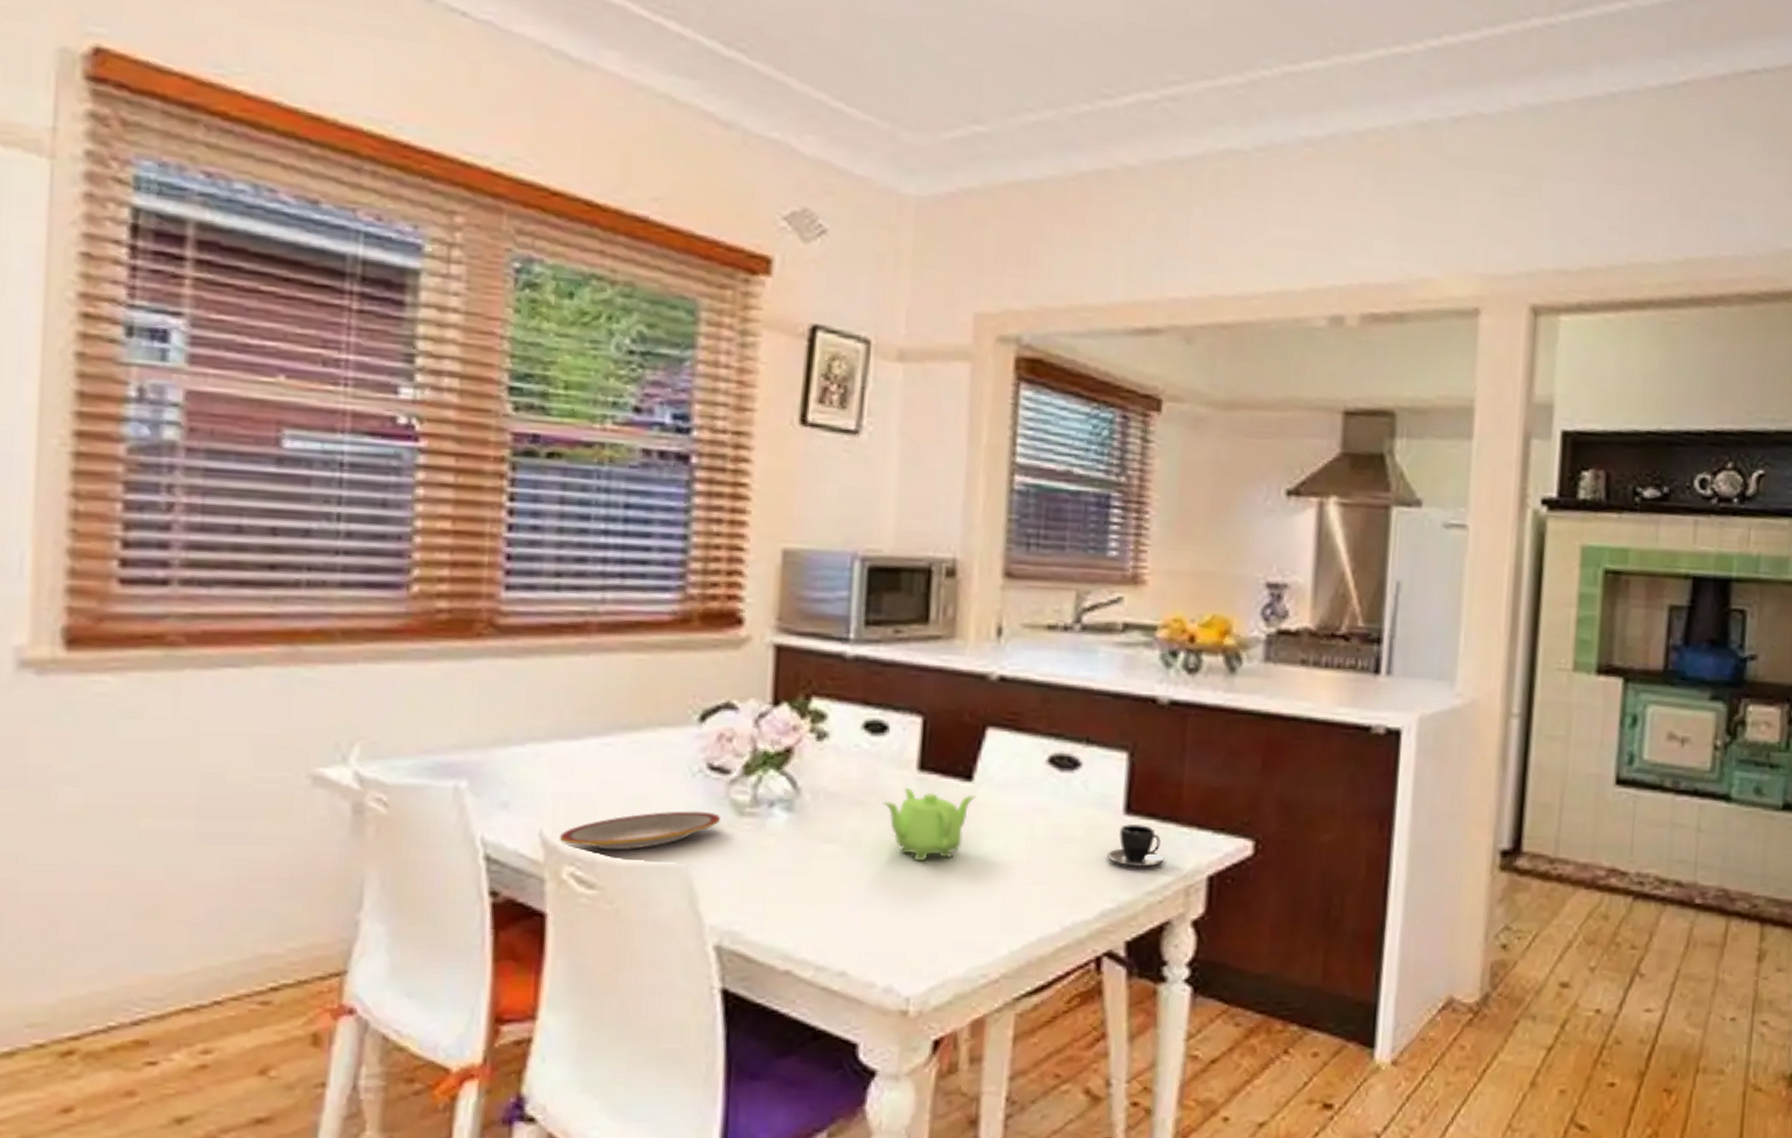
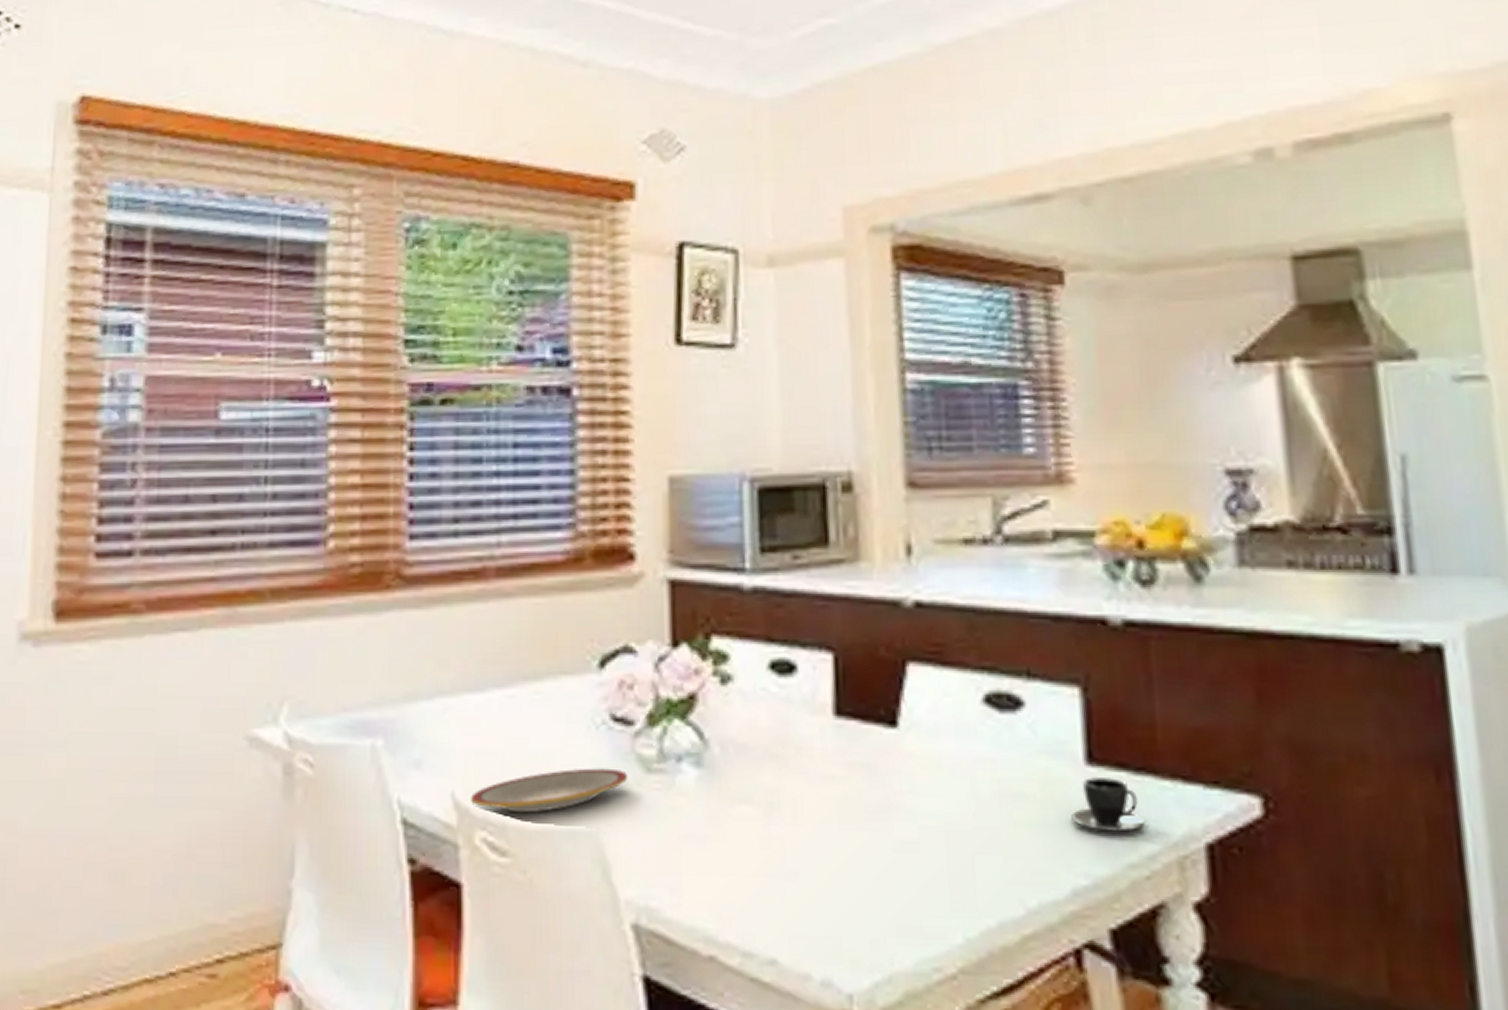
teapot: present [882,788,976,860] -> none [798,737,904,824]

